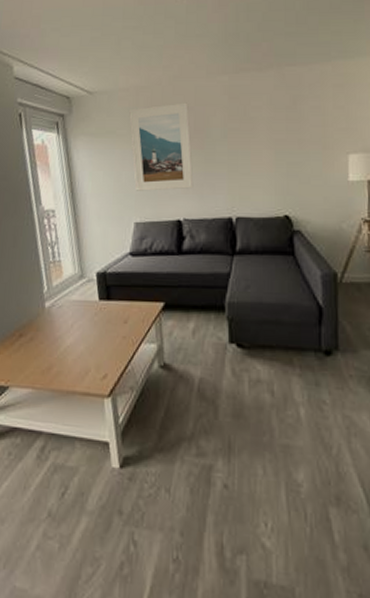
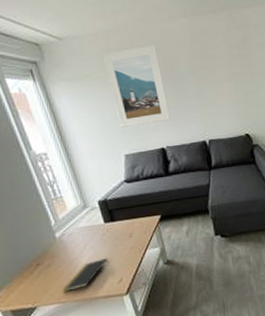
notepad: none [40,344,96,376] -> present [63,258,109,292]

